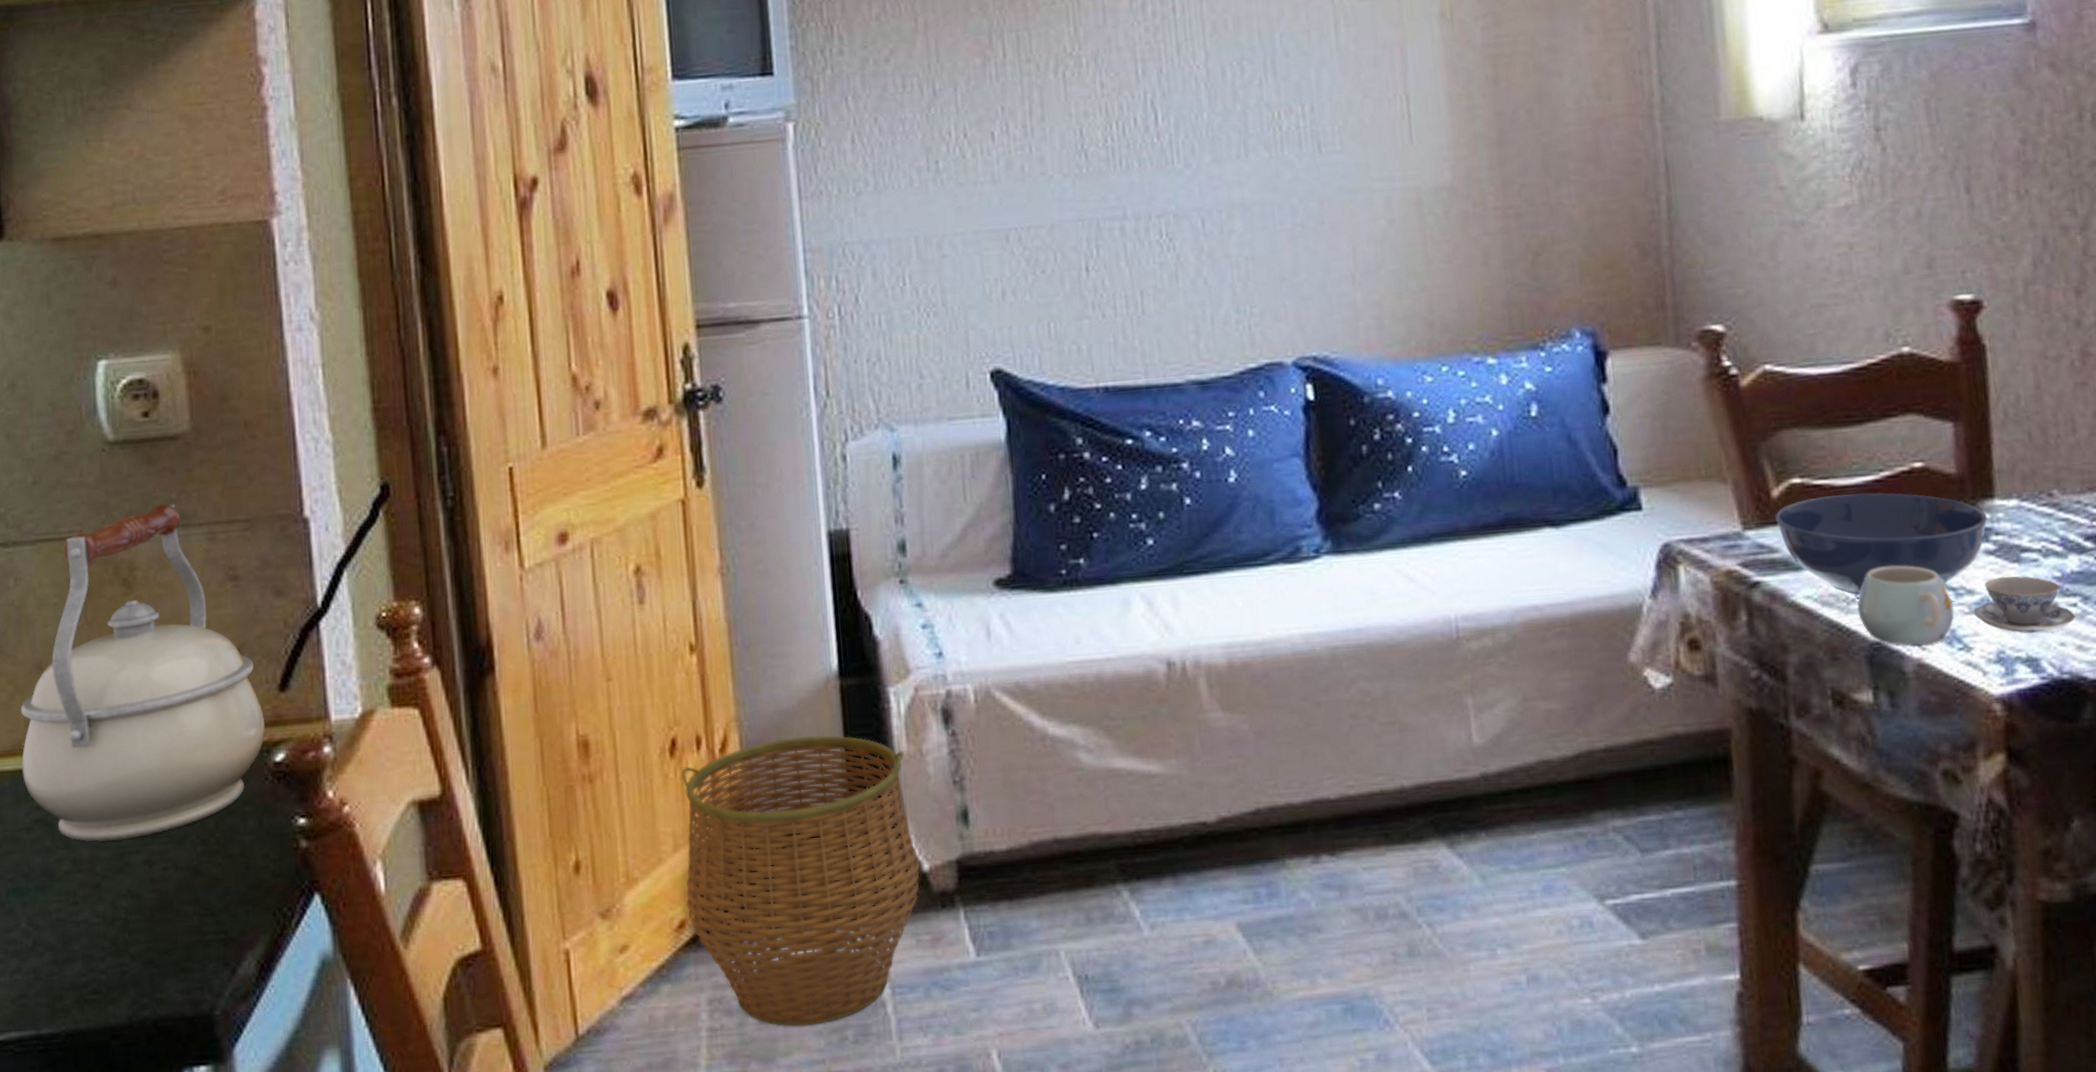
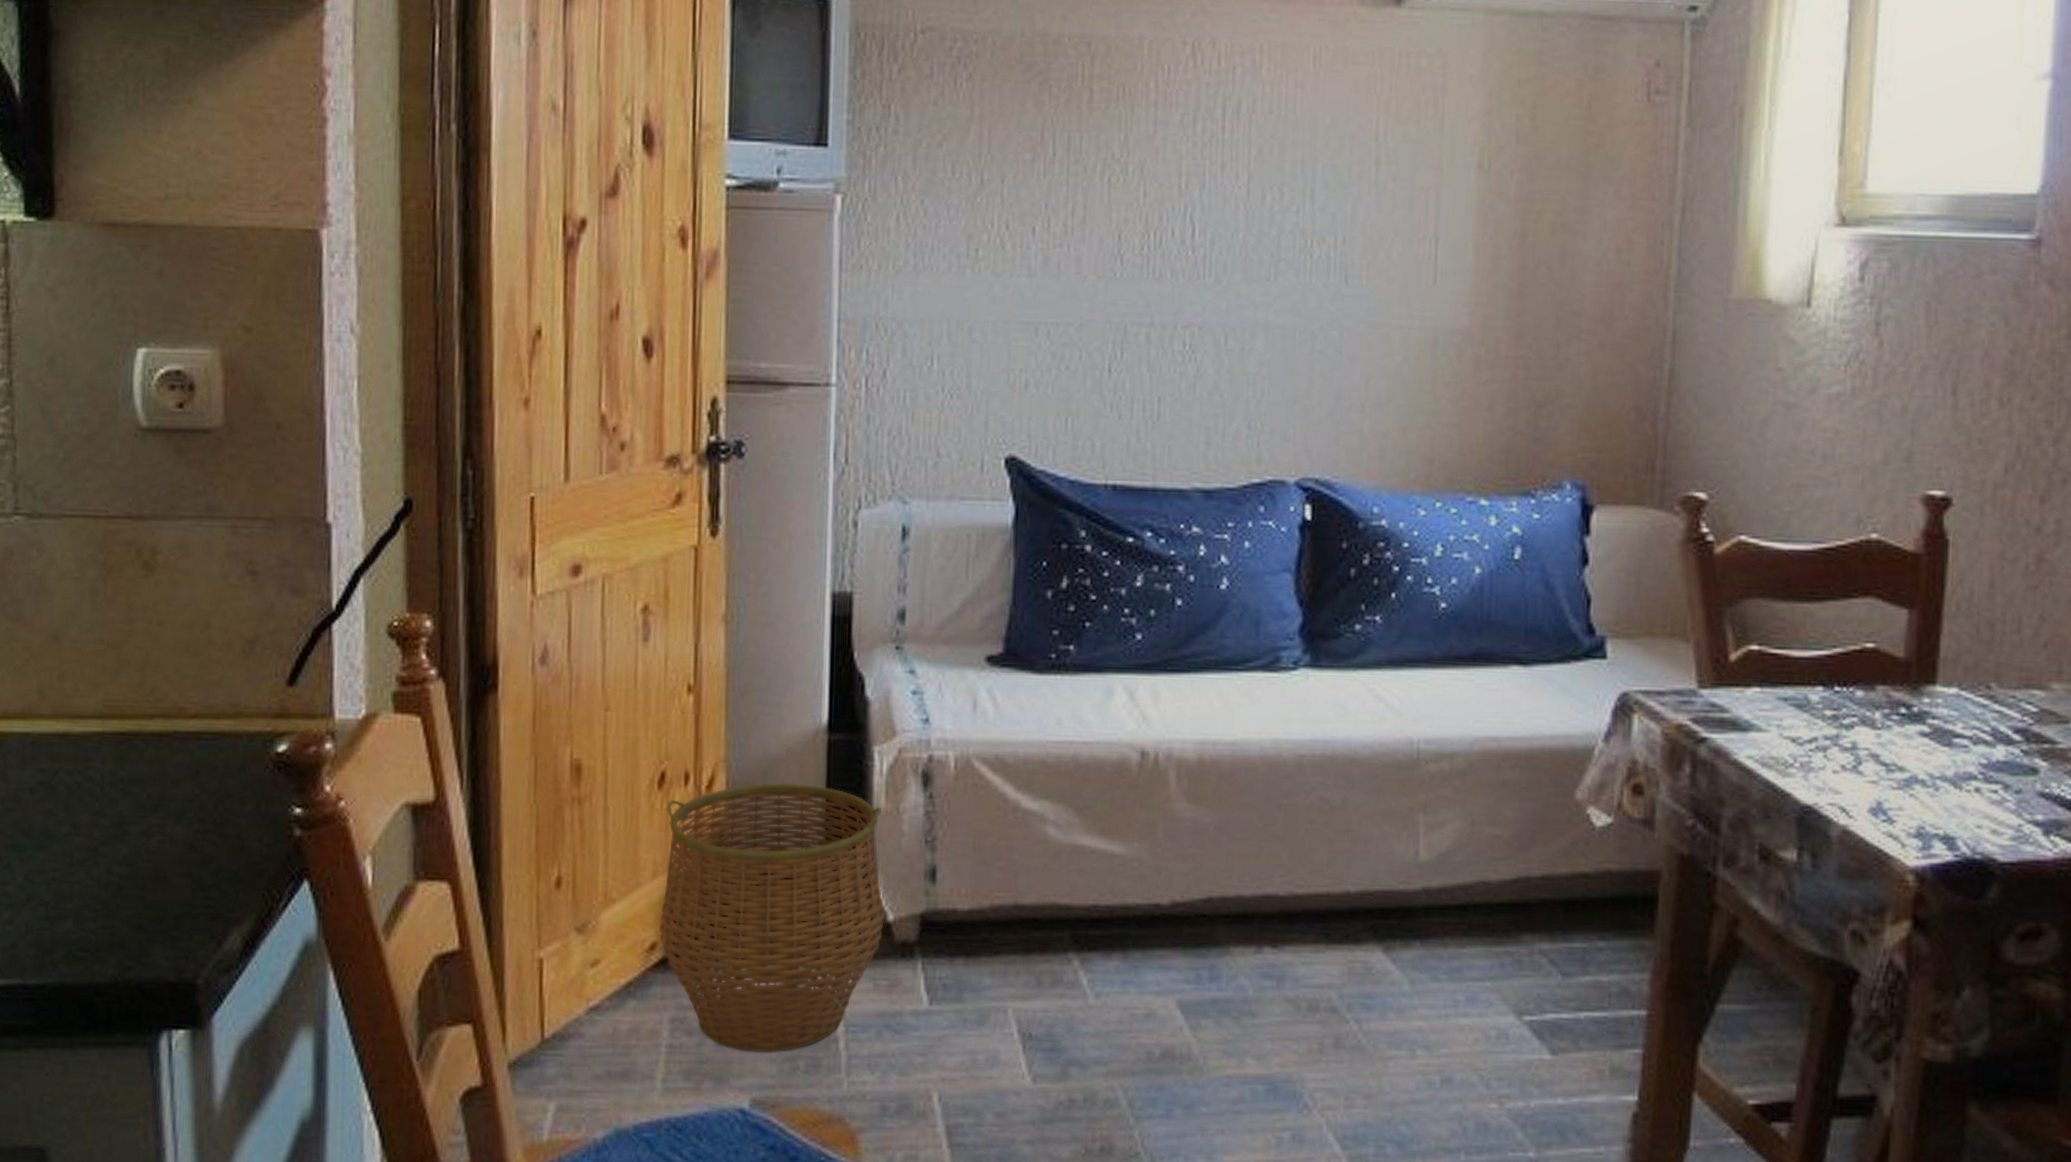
kettle: present [20,503,265,842] -> none [30,493,271,811]
bowl: present [1775,492,1988,595] -> none [1730,665,1927,760]
mug: present [1857,565,1954,645] -> none [1794,736,1884,813]
teacup: present [1973,576,2076,634] -> none [1901,758,1995,814]

